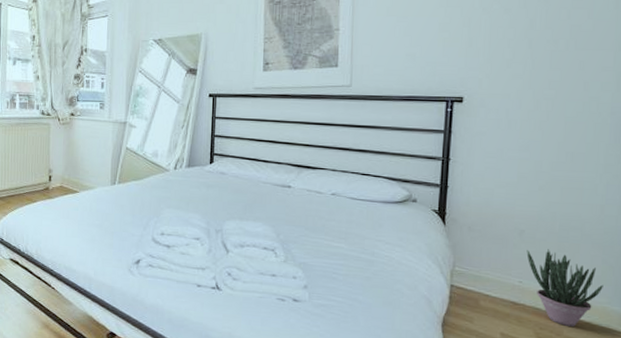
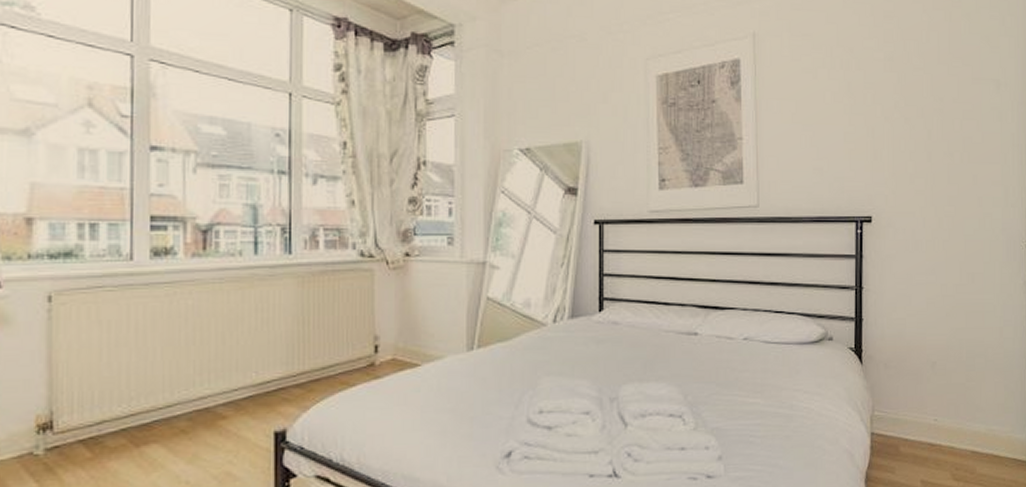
potted plant: present [526,249,603,327] -> none [939,380,1007,462]

